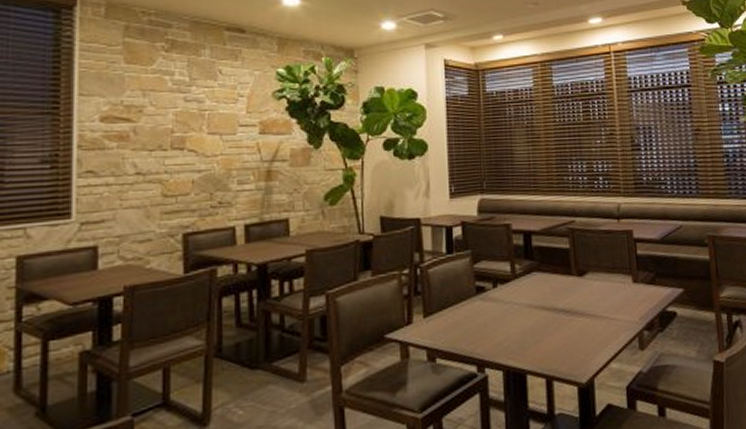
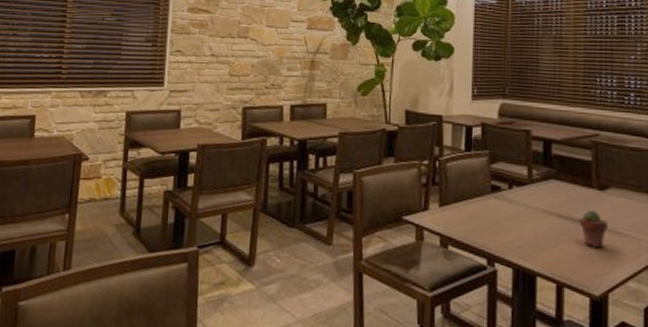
potted succulent: none [563,298,590,335] -> present [580,210,609,247]

